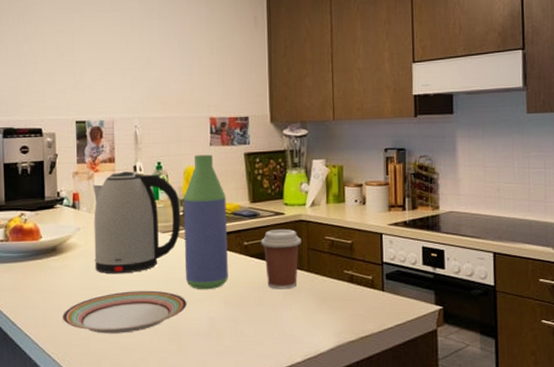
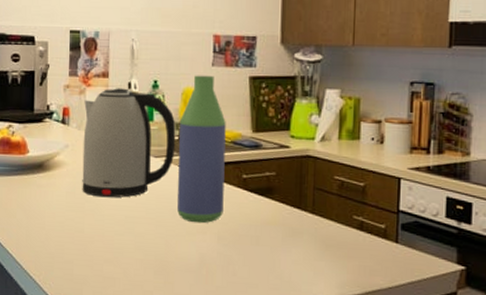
plate: present [61,290,187,334] -> none [45,216,177,262]
coffee cup: present [261,229,301,290] -> none [262,164,307,231]

